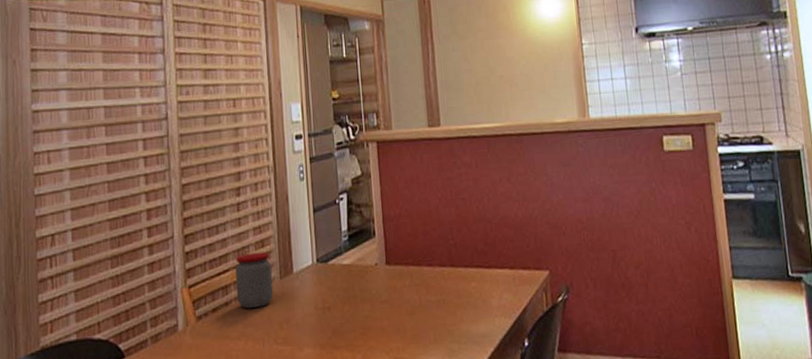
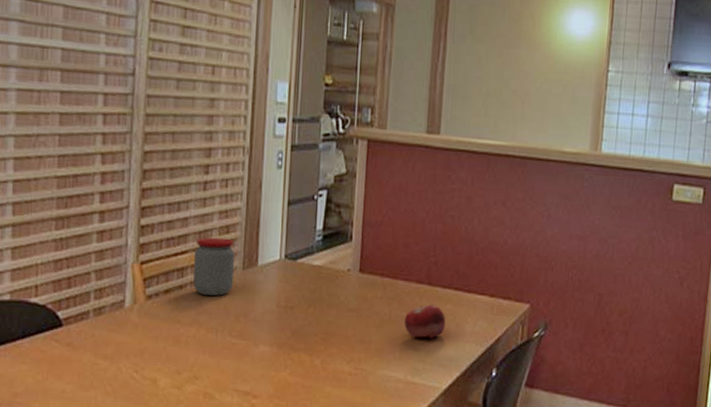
fruit: none [433,285,473,320] -> present [404,304,446,339]

